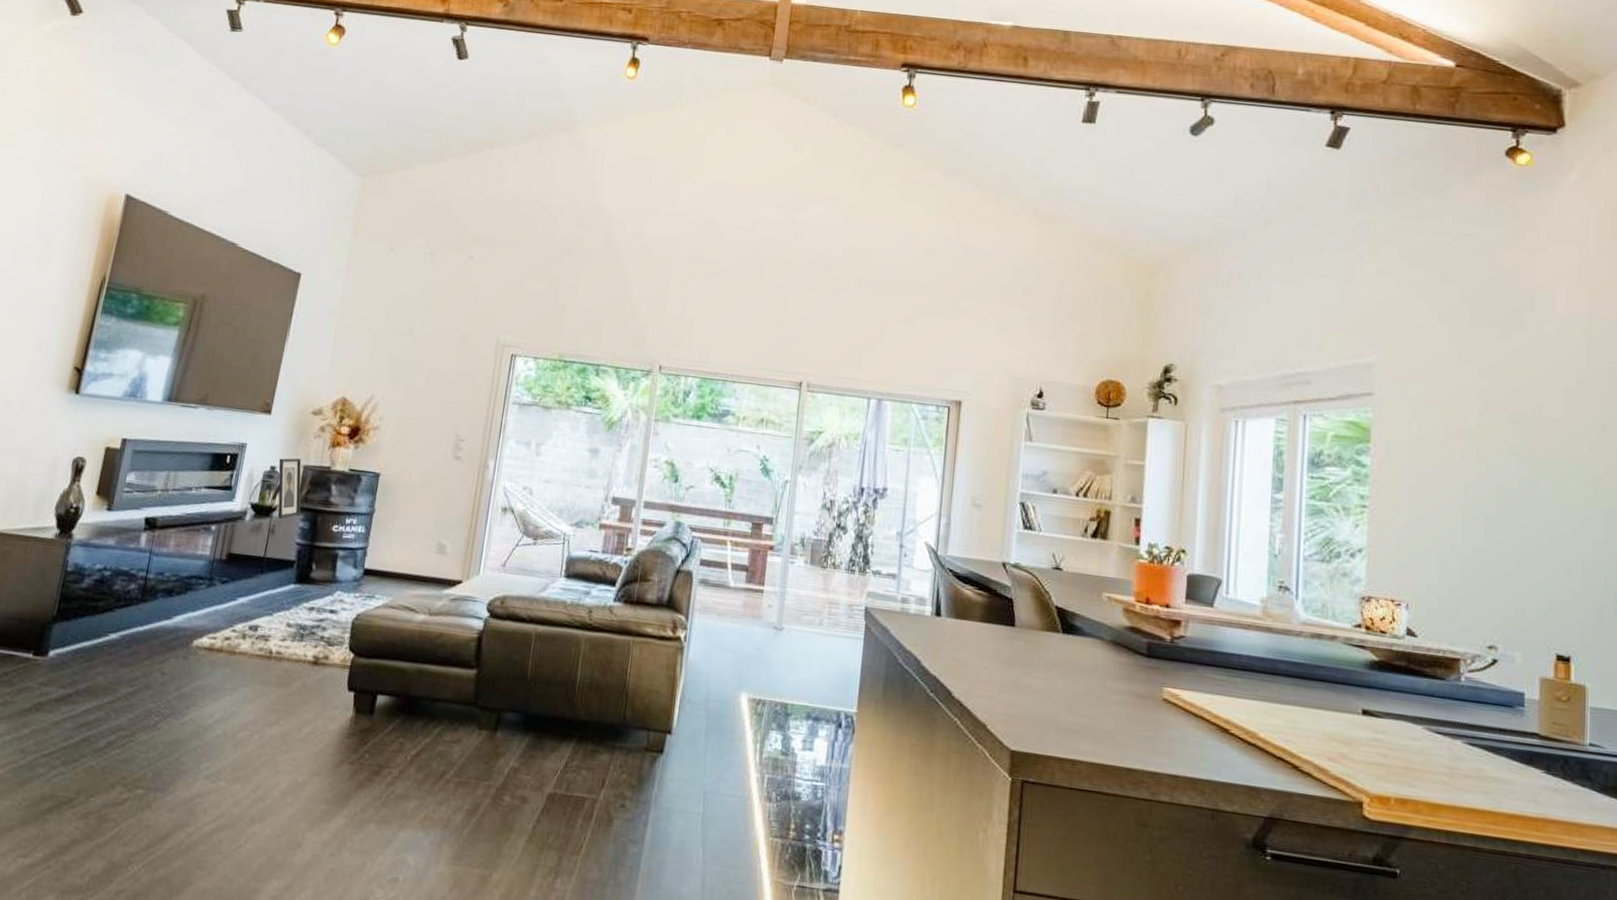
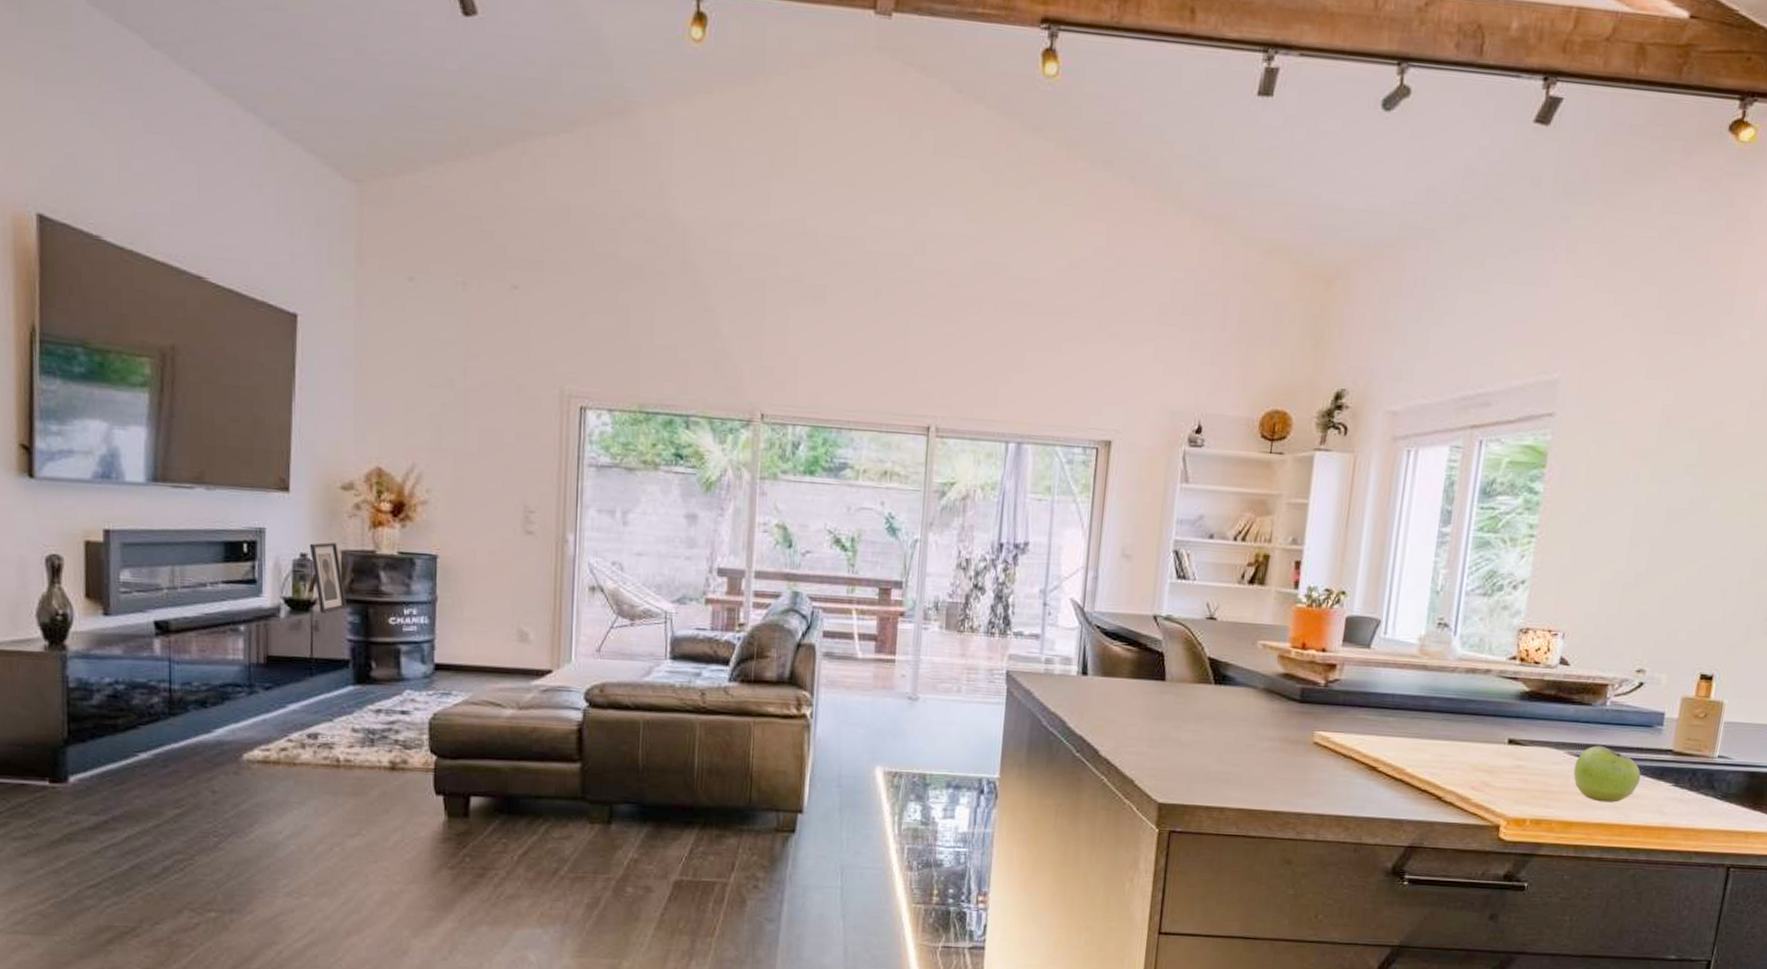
fruit: none [1435,723,1509,787] -> present [1573,745,1641,803]

